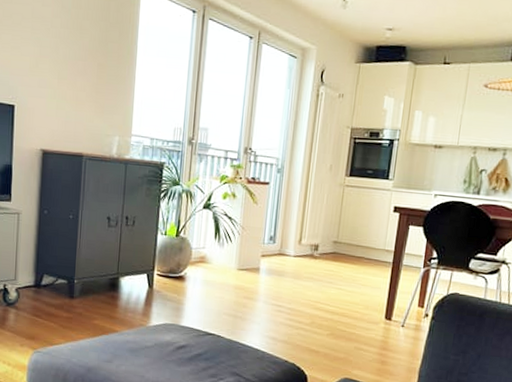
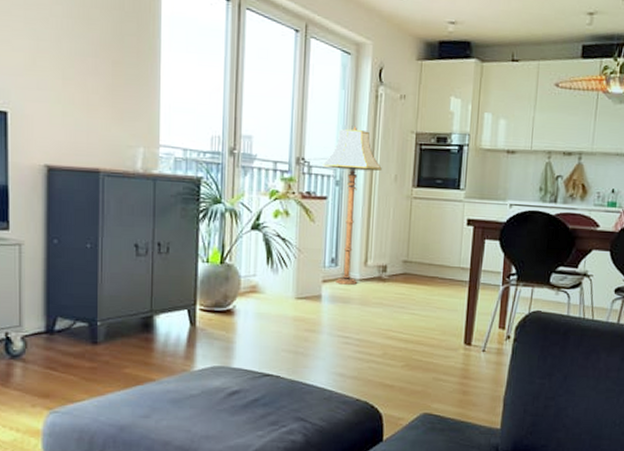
floor lamp: none [267,121,319,261] -> present [323,126,382,285]

